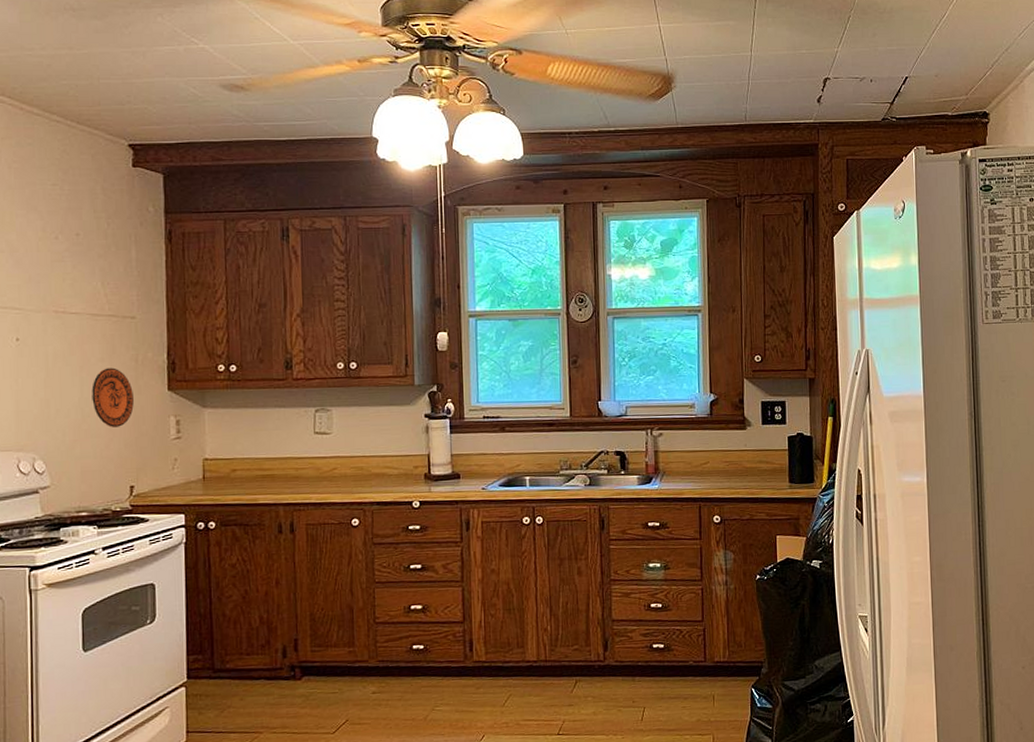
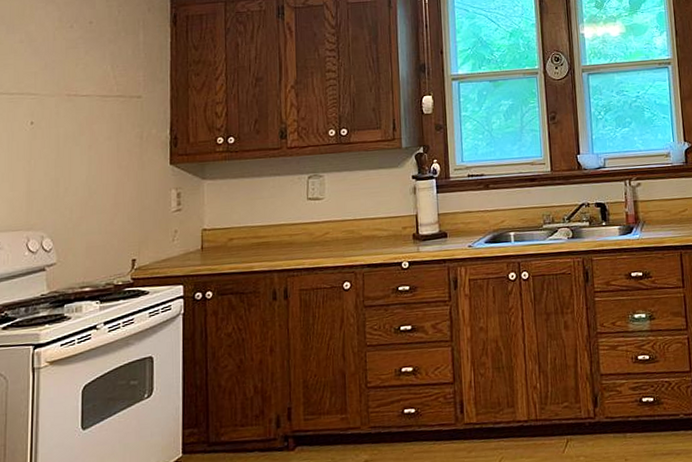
decorative plate: present [91,367,134,427] -> none [99,145,138,203]

